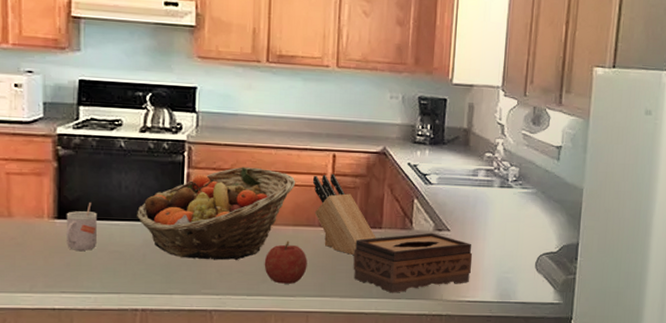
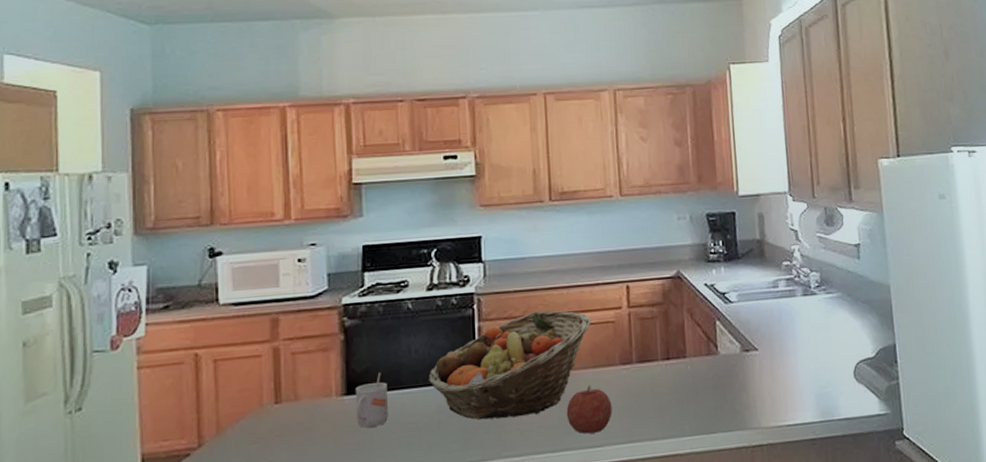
knife block: present [312,173,376,256] -> none [608,306,681,392]
tissue box: present [353,232,473,293] -> none [660,354,787,428]

